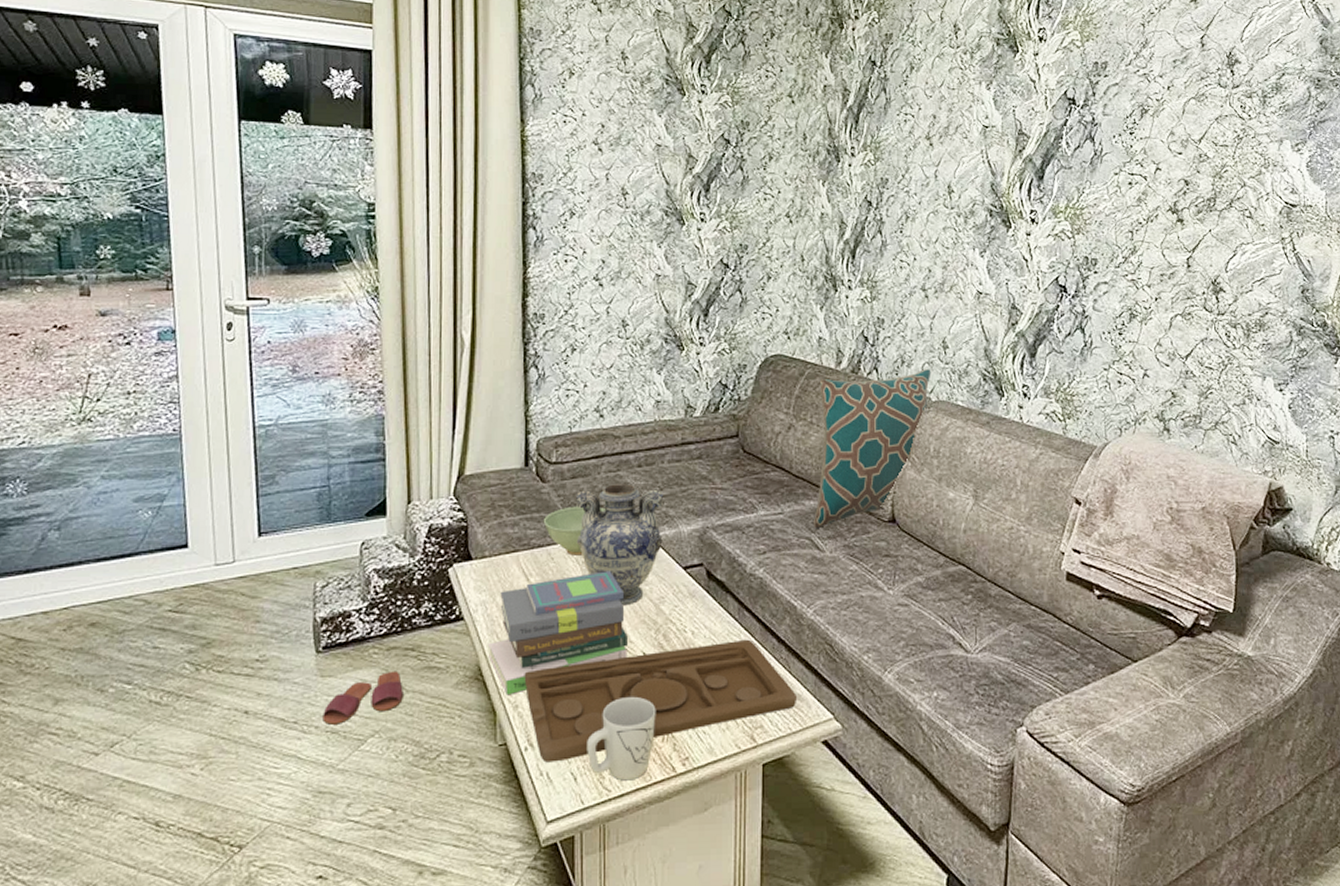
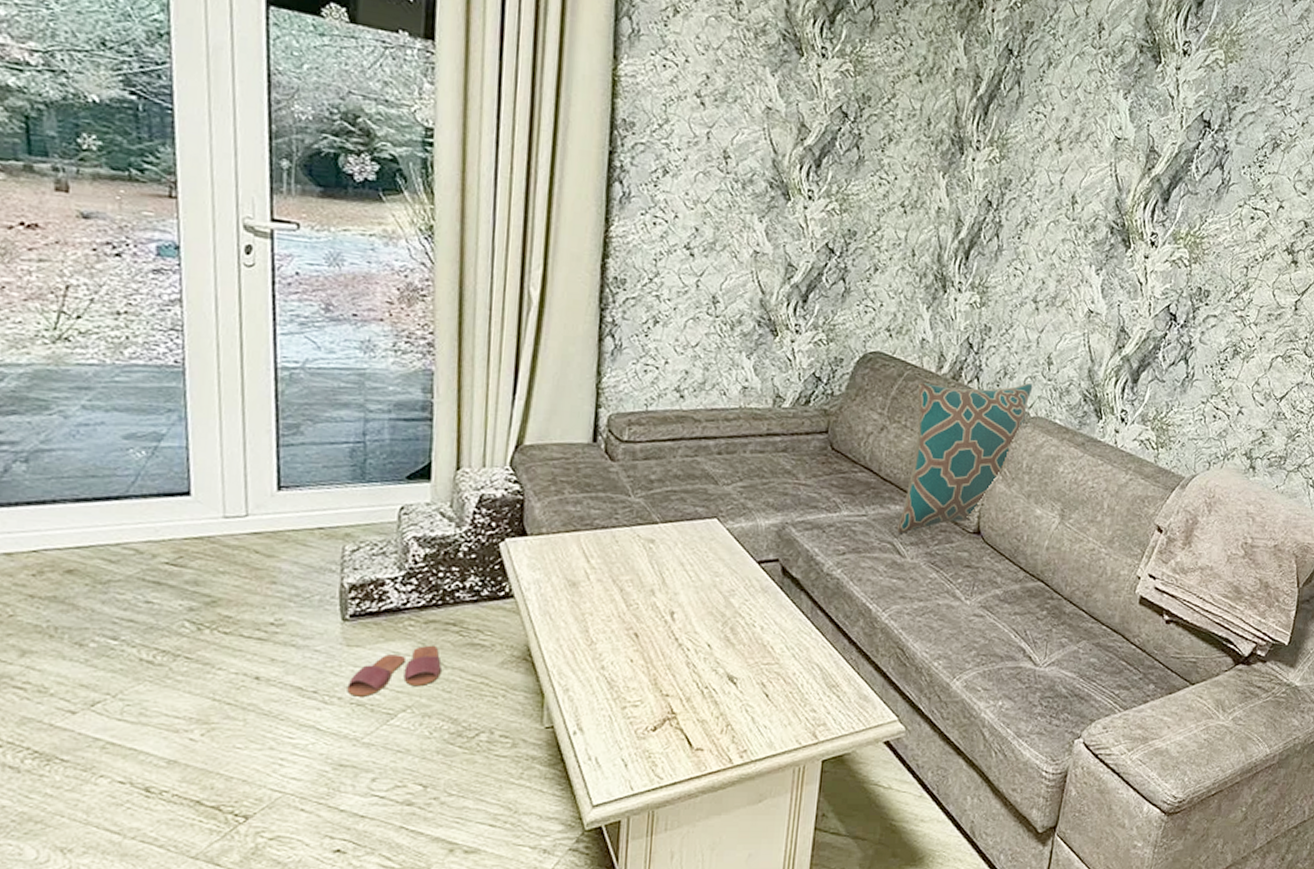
books: present [487,571,628,696] -> none [539,559,693,678]
decorative tray: present [524,639,798,763] -> none [577,638,864,748]
bowl: present [543,506,605,556] -> none [609,489,679,541]
decorative vase: present [575,484,664,606] -> none [644,469,744,596]
mug: present [585,696,656,781] -> none [639,687,717,770]

